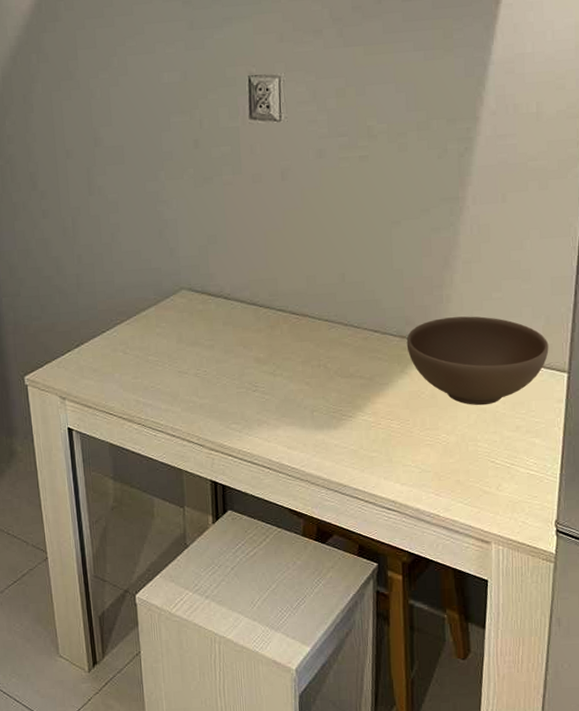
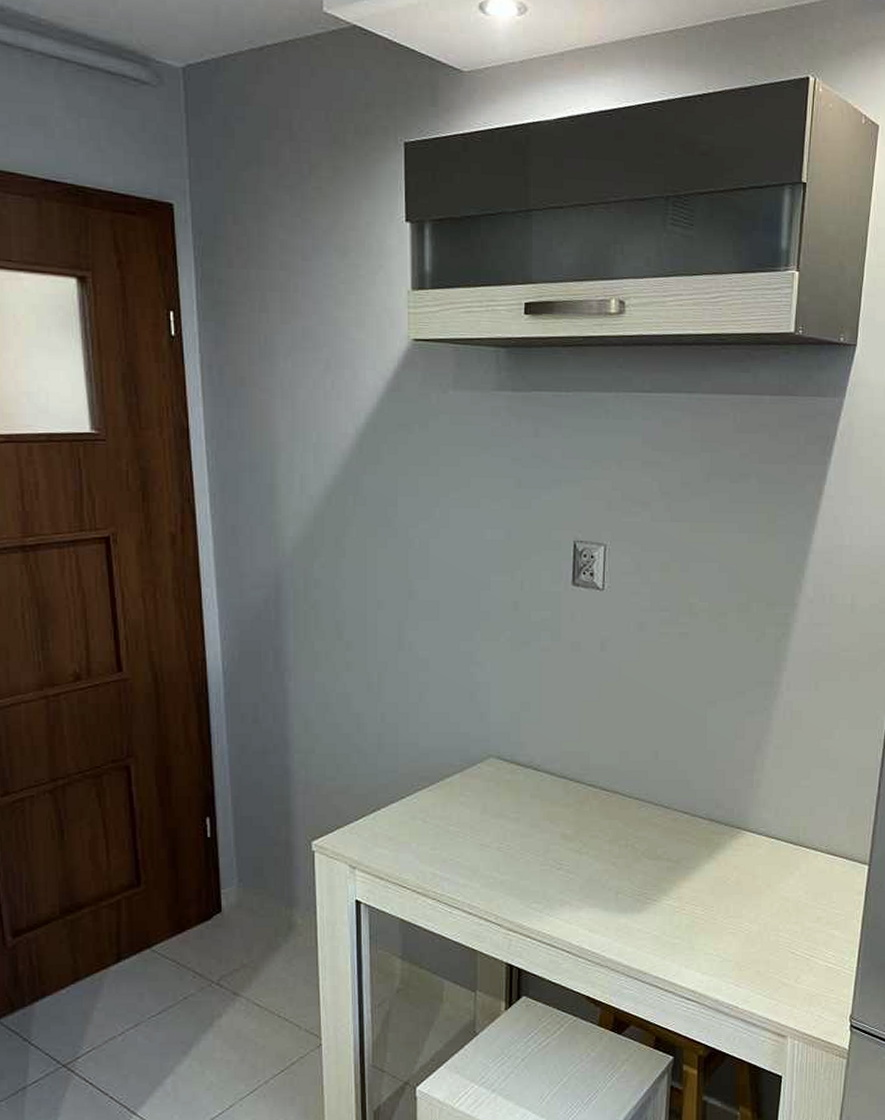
bowl: present [406,316,549,406] -> none [715,802,852,895]

